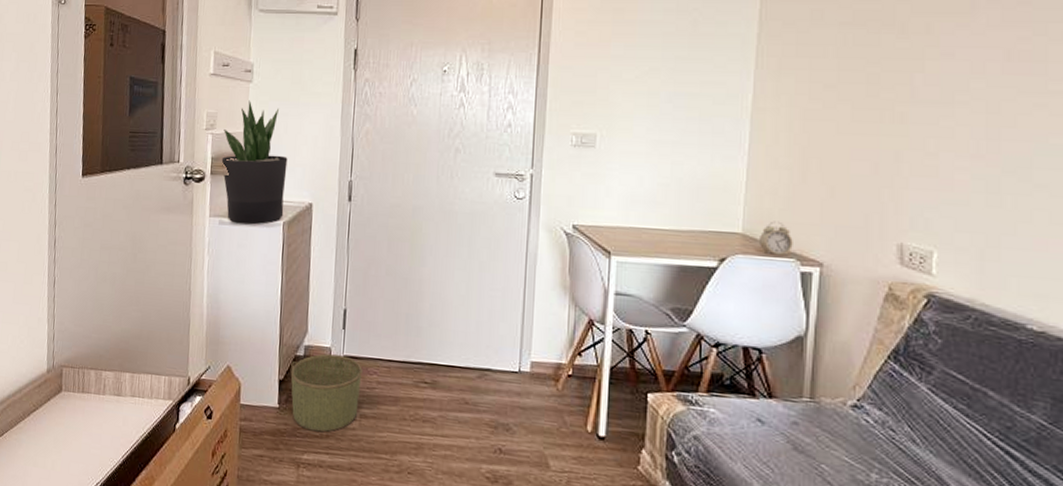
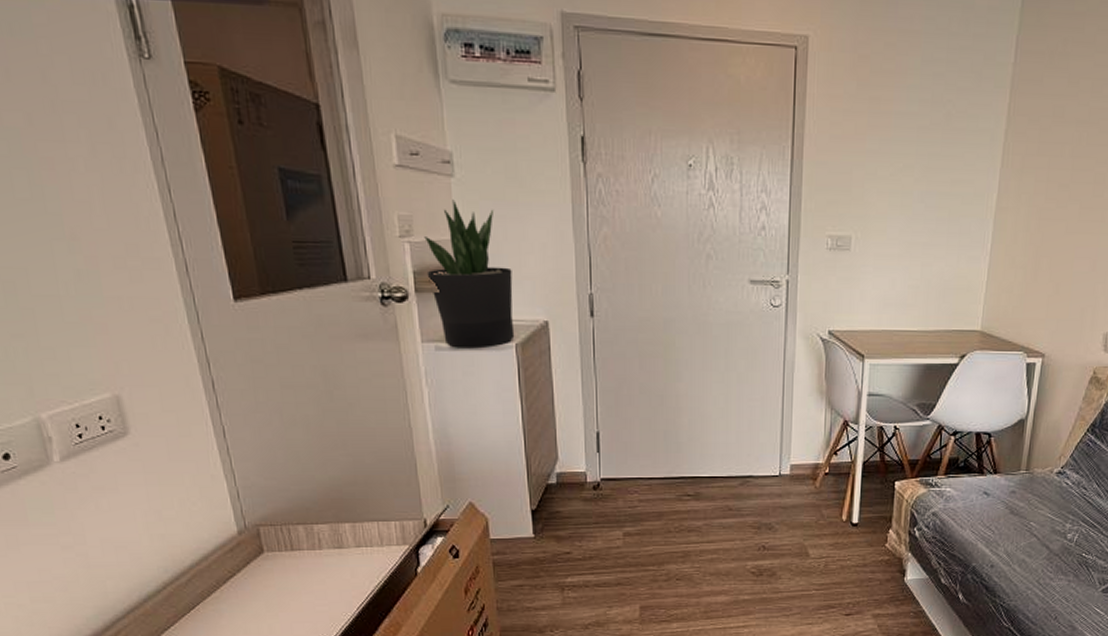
basket: present [290,354,364,433] -> none [543,479,624,555]
alarm clock: present [760,221,793,255] -> none [995,317,1023,349]

